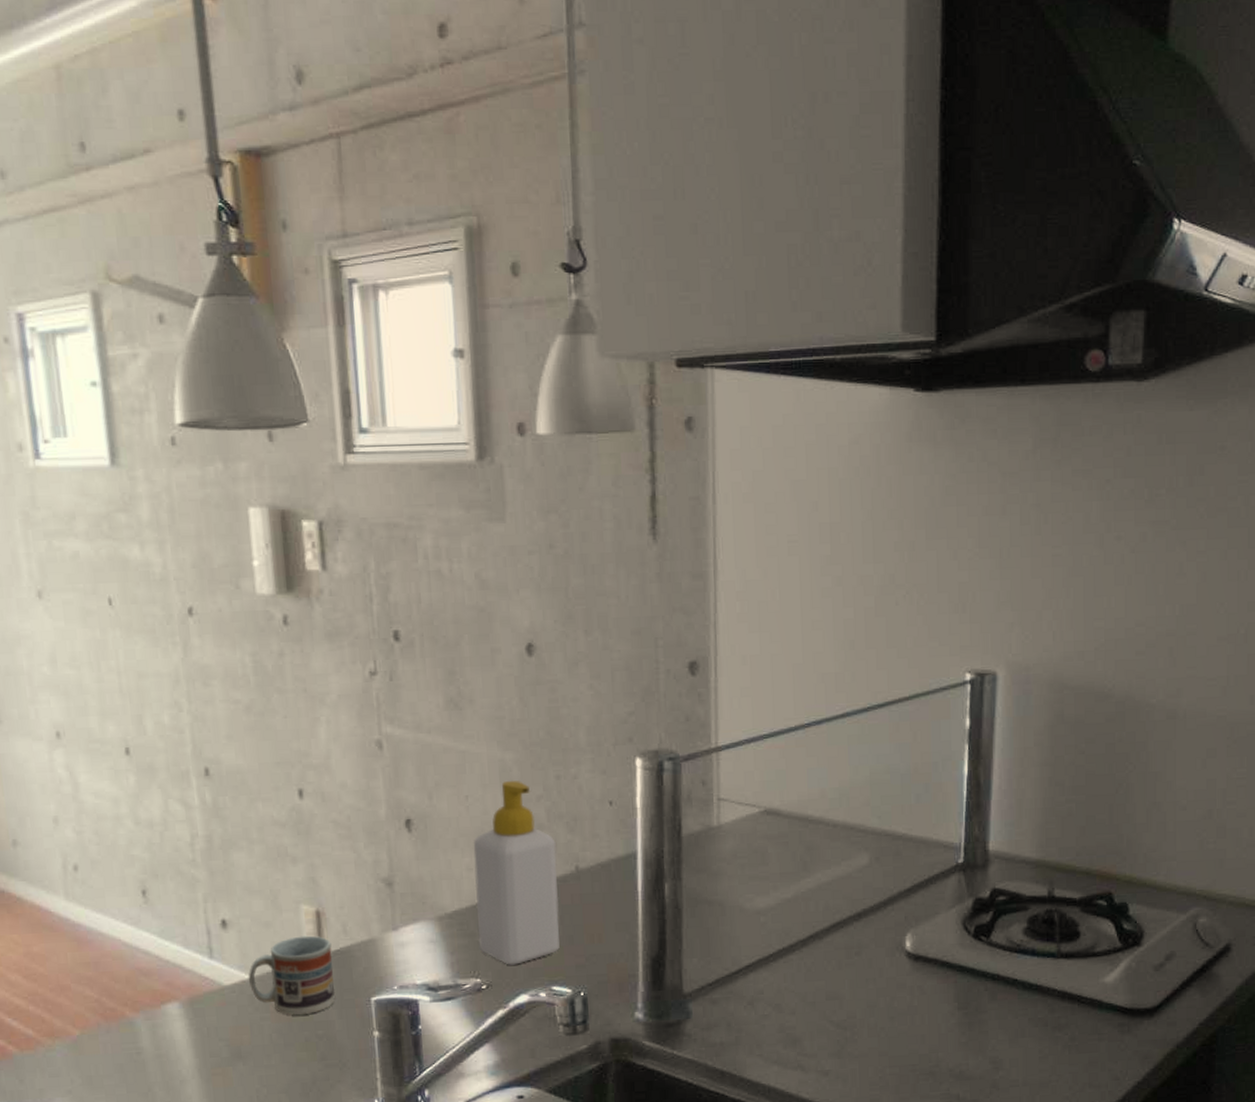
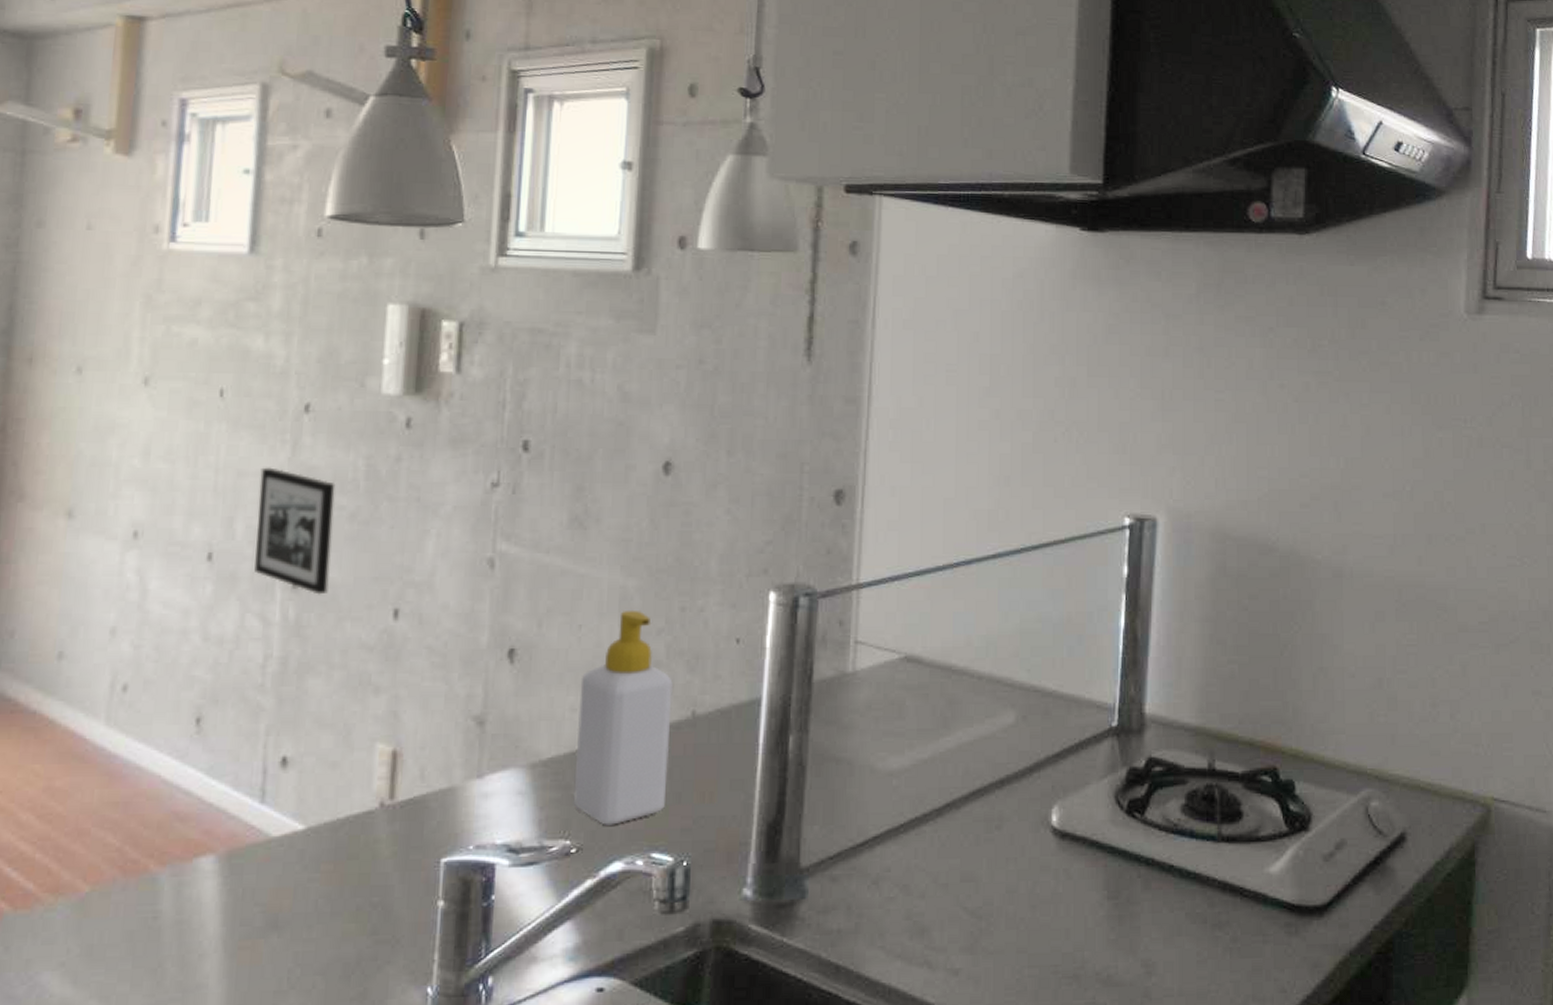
picture frame: none [158,668,237,780] -> present [254,467,336,595]
cup: present [248,935,335,1016] -> none [301,780,405,878]

